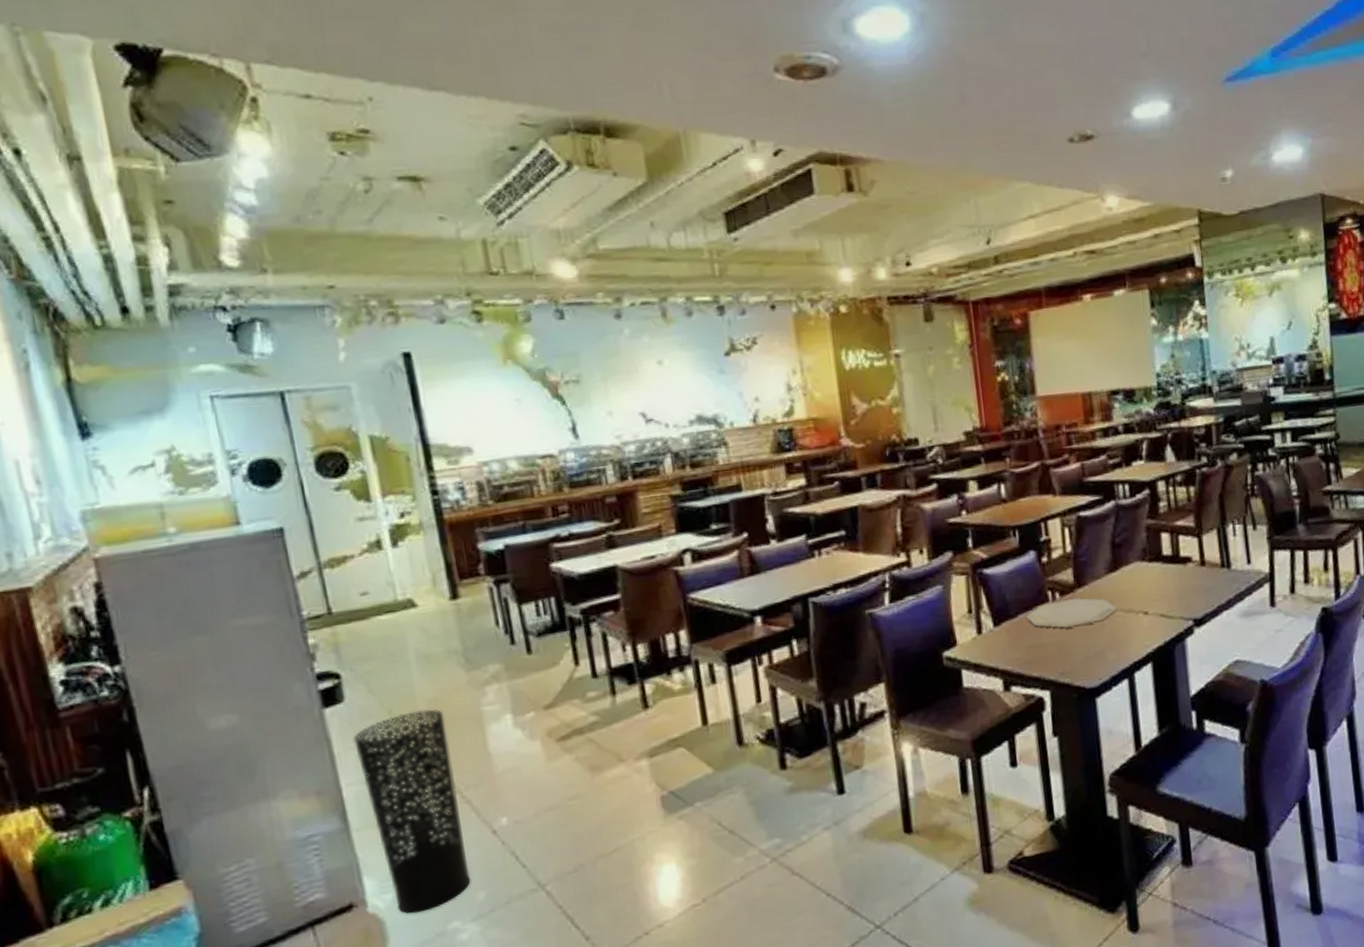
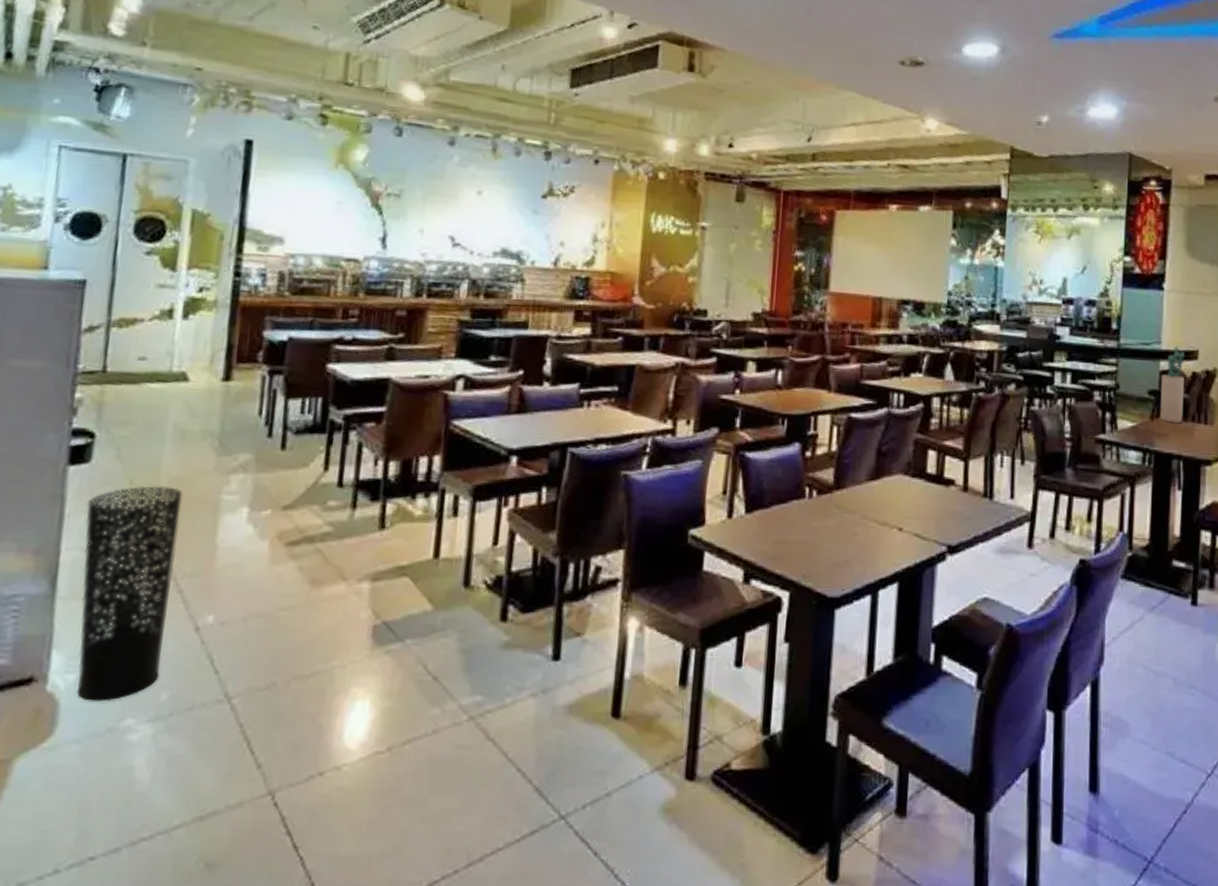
plate: present [1026,598,1117,628] -> none [779,499,872,529]

